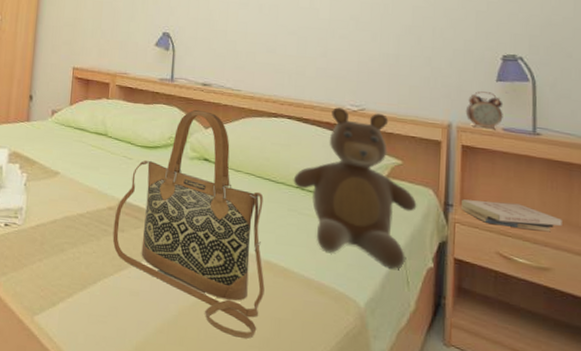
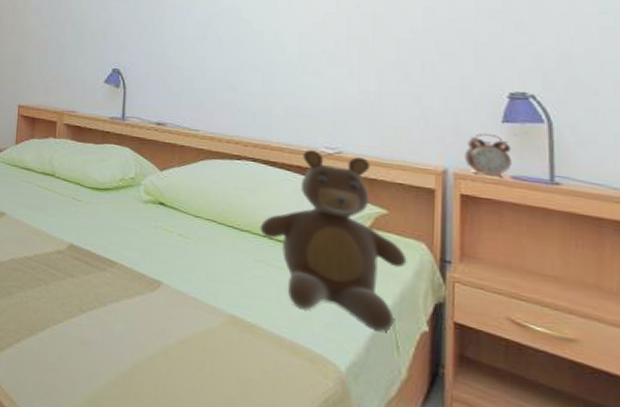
handbag: present [112,109,265,339] -> none [62,150,229,399]
books: present [460,199,562,232] -> none [460,256,591,298]

